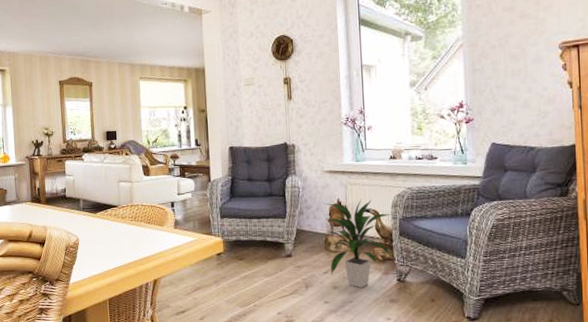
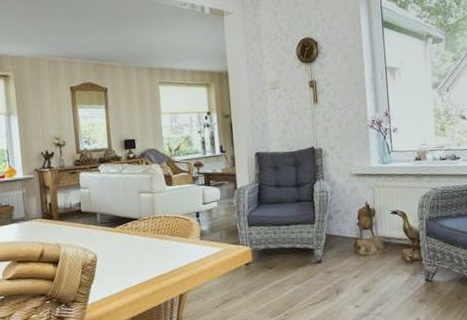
indoor plant: present [326,198,393,288] -> none [355,200,421,290]

